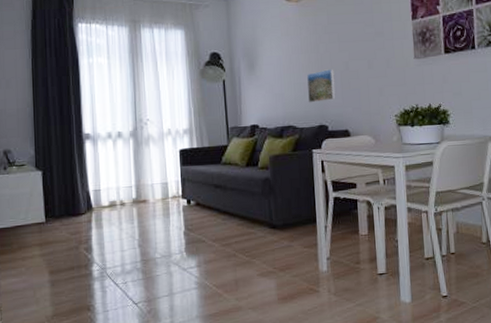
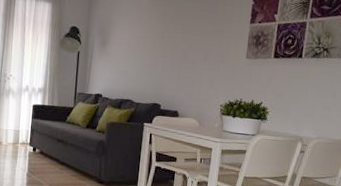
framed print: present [307,69,336,103] -> none [148,56,174,84]

